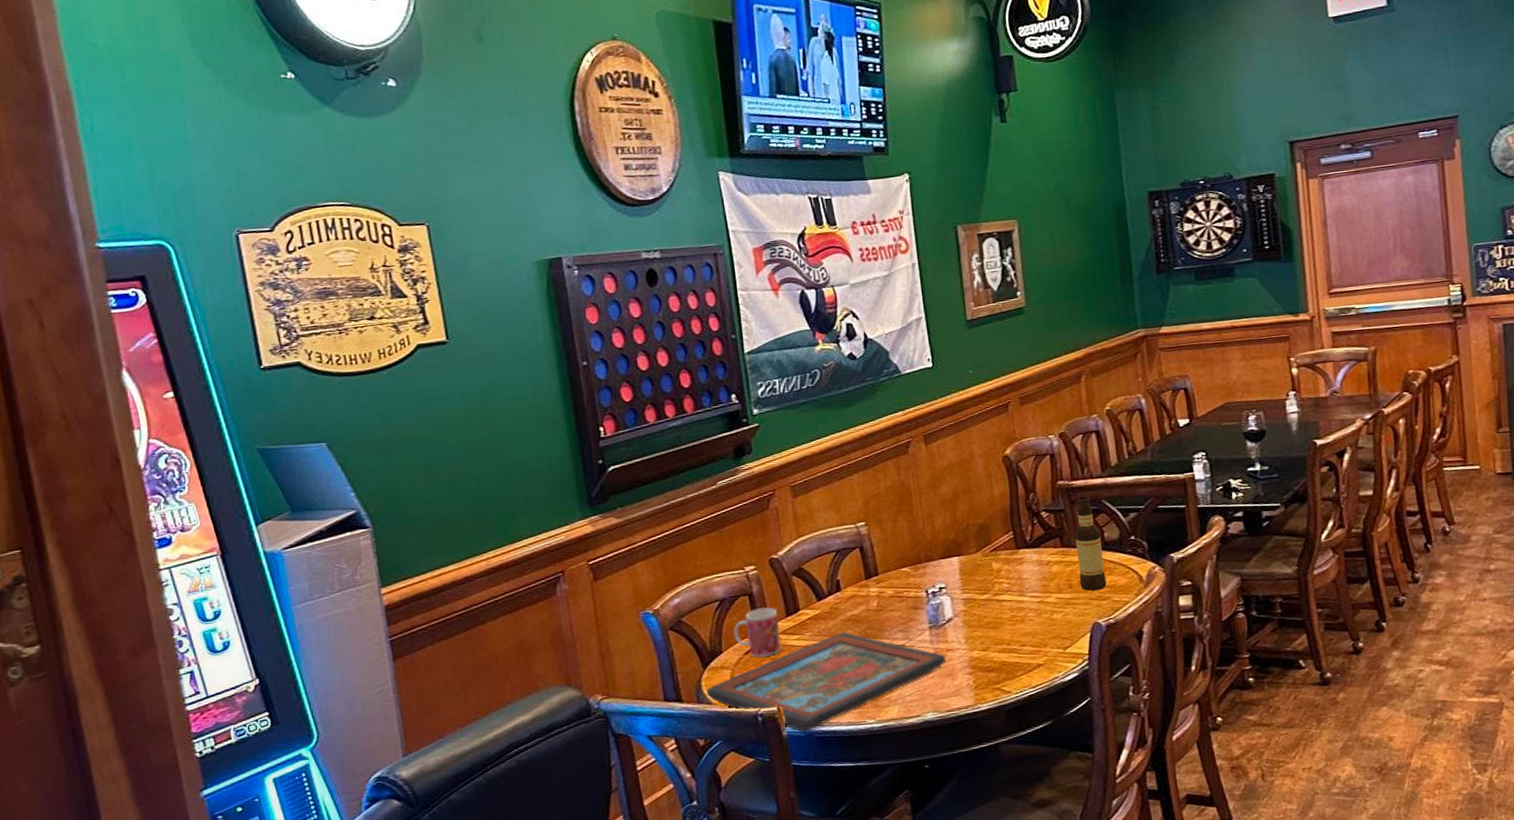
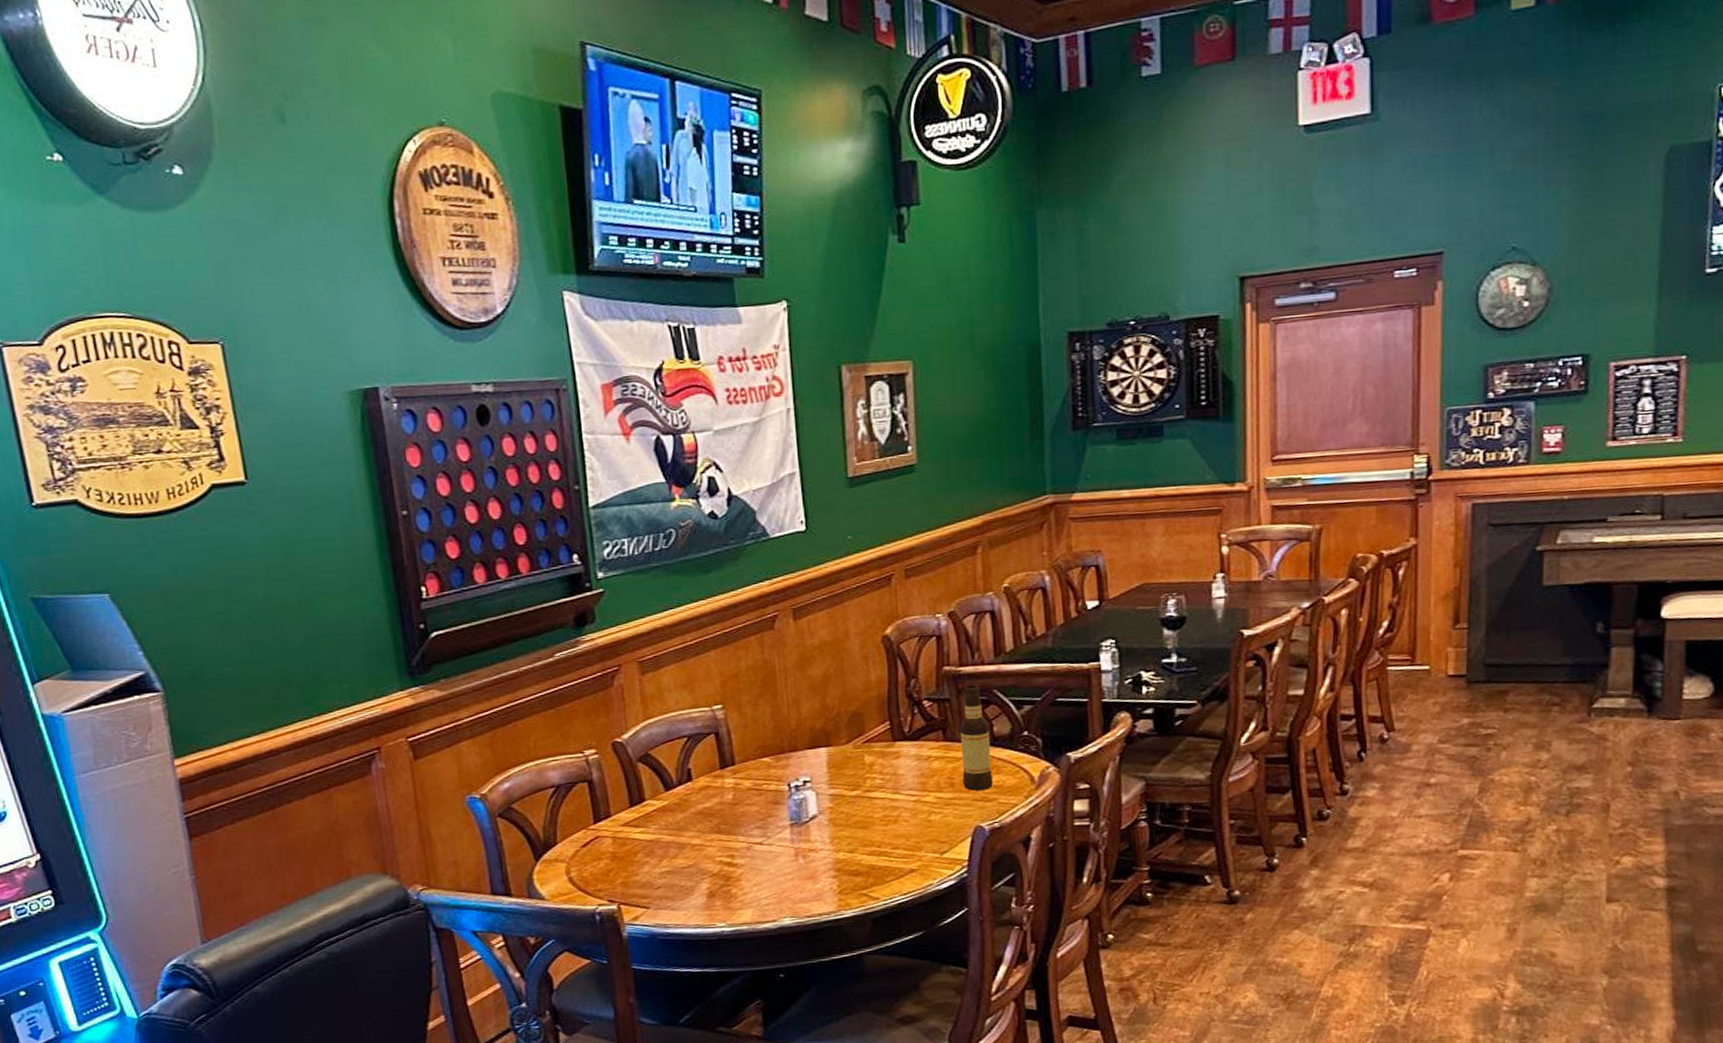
religious icon: present [706,632,946,732] -> none [538,826,808,933]
mug: present [733,607,782,658] -> none [570,796,624,851]

